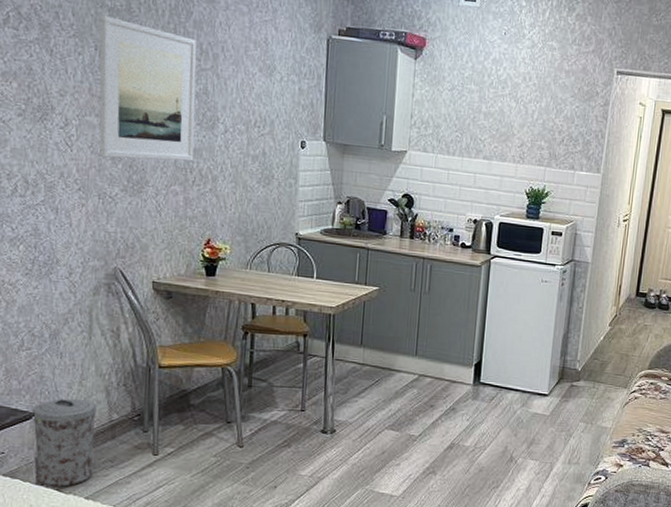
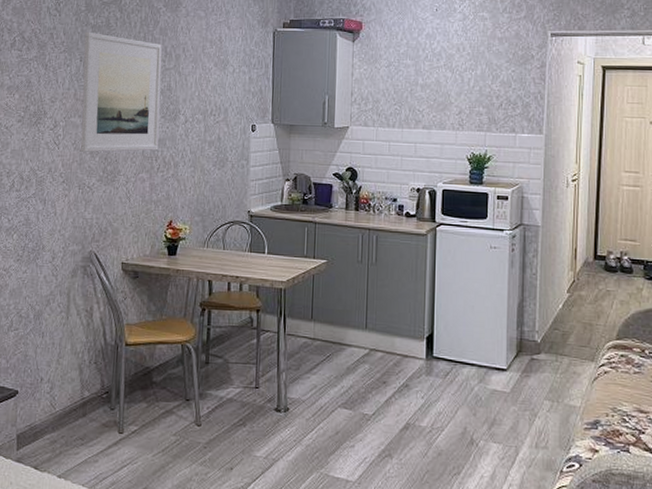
trash can: present [31,398,97,487] -> none [16,376,71,465]

